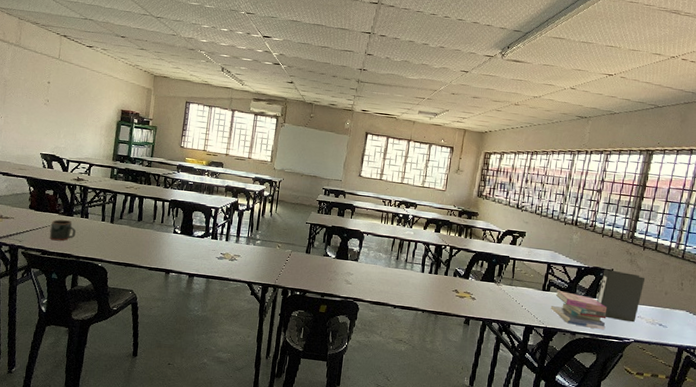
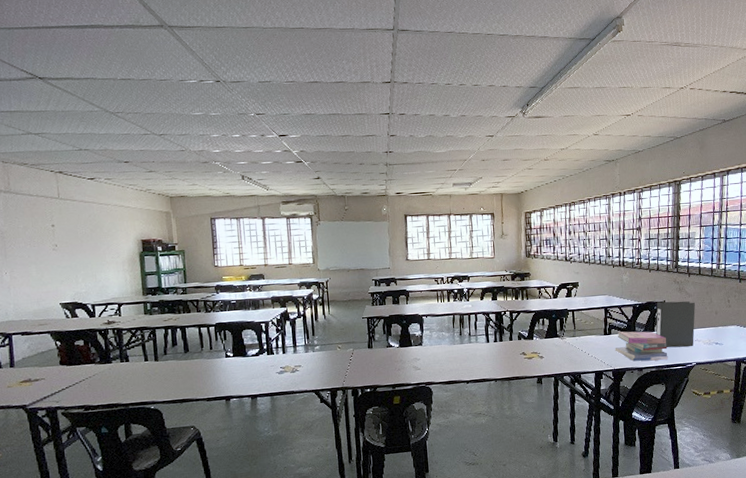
mug: present [49,219,76,241] -> none [88,368,118,393]

